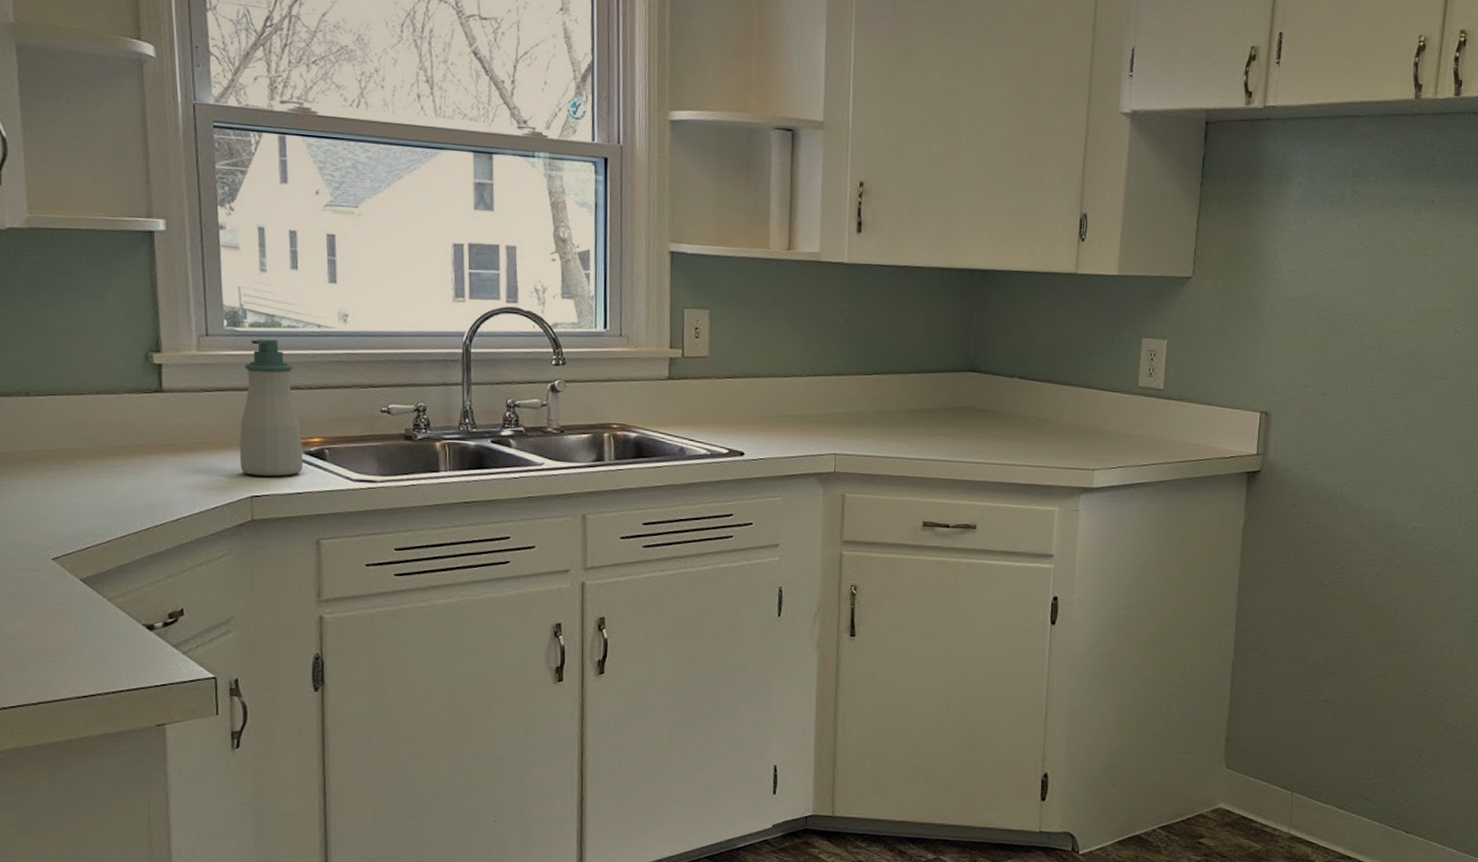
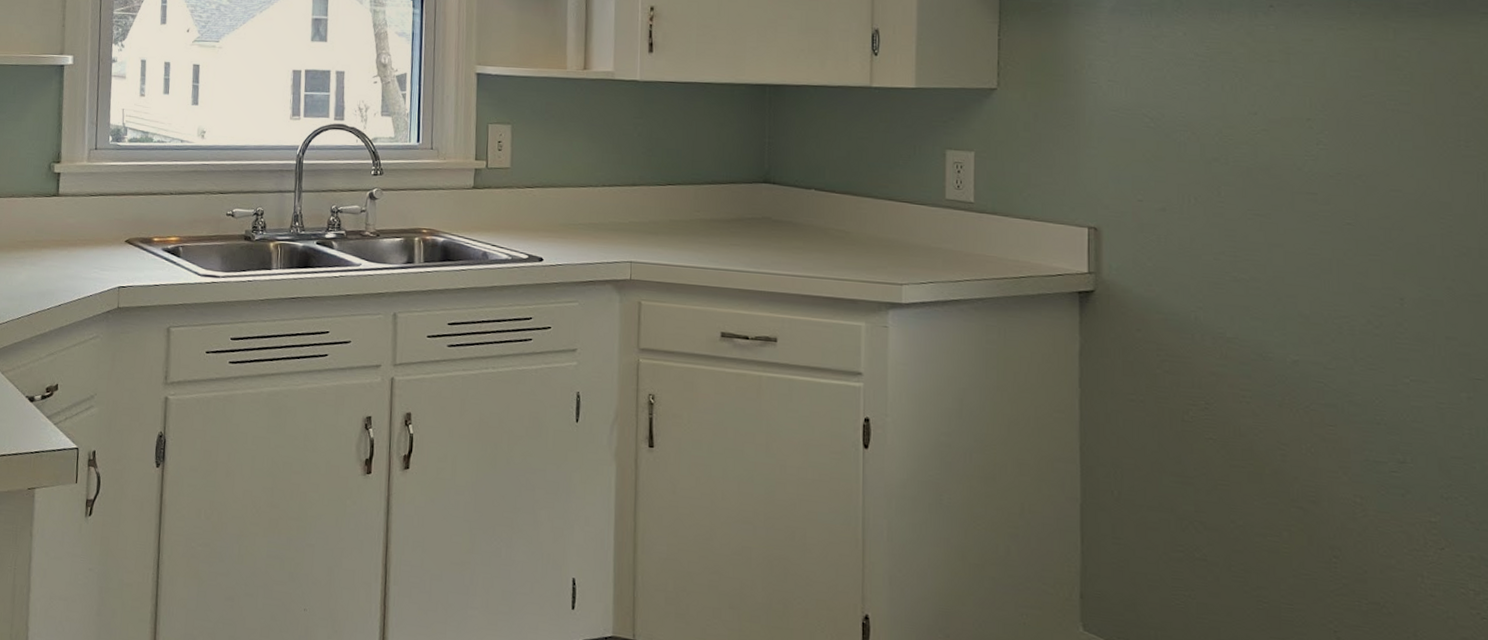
soap bottle: present [239,338,303,477] -> none [112,152,163,270]

